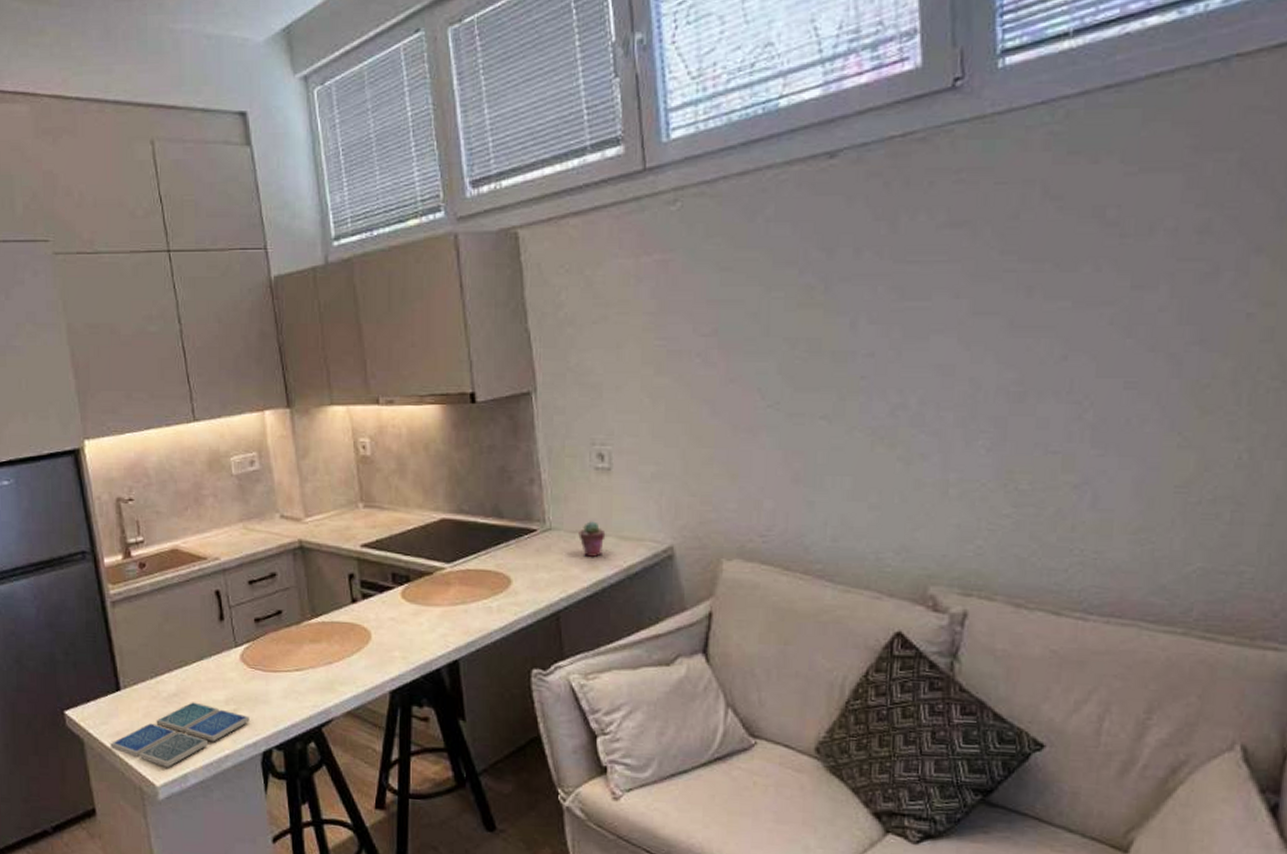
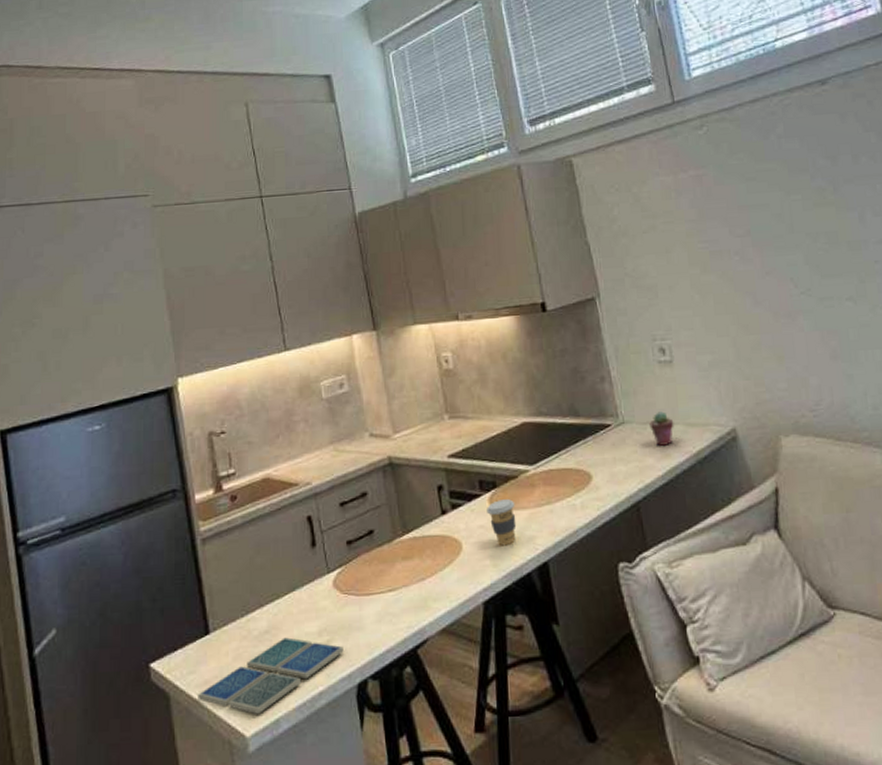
coffee cup: none [399,594,429,640] -> present [487,499,517,546]

